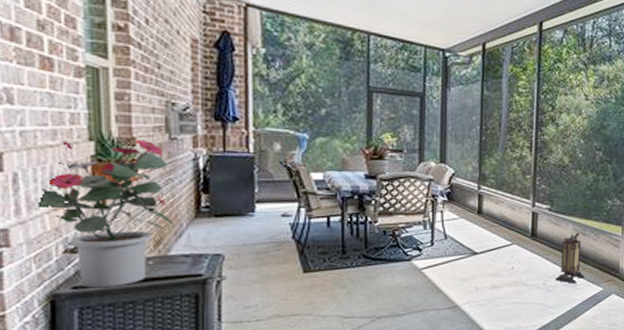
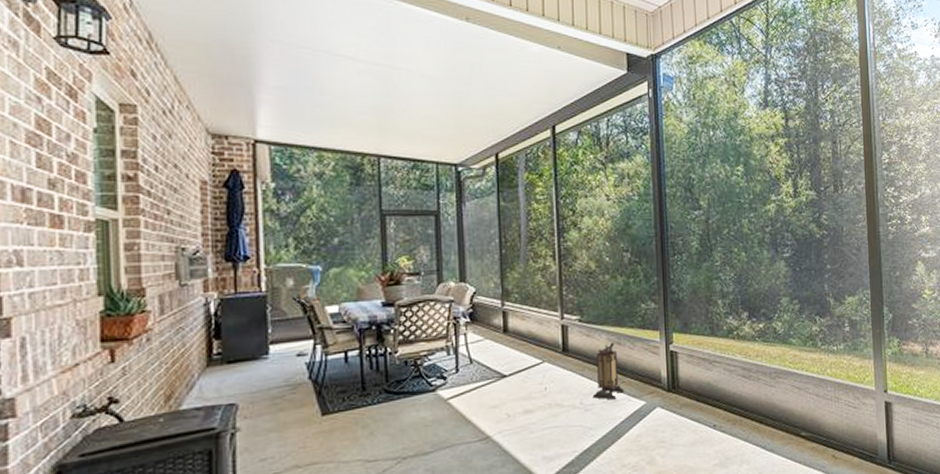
potted flower: present [39,139,175,288] -> none [46,288,186,455]

